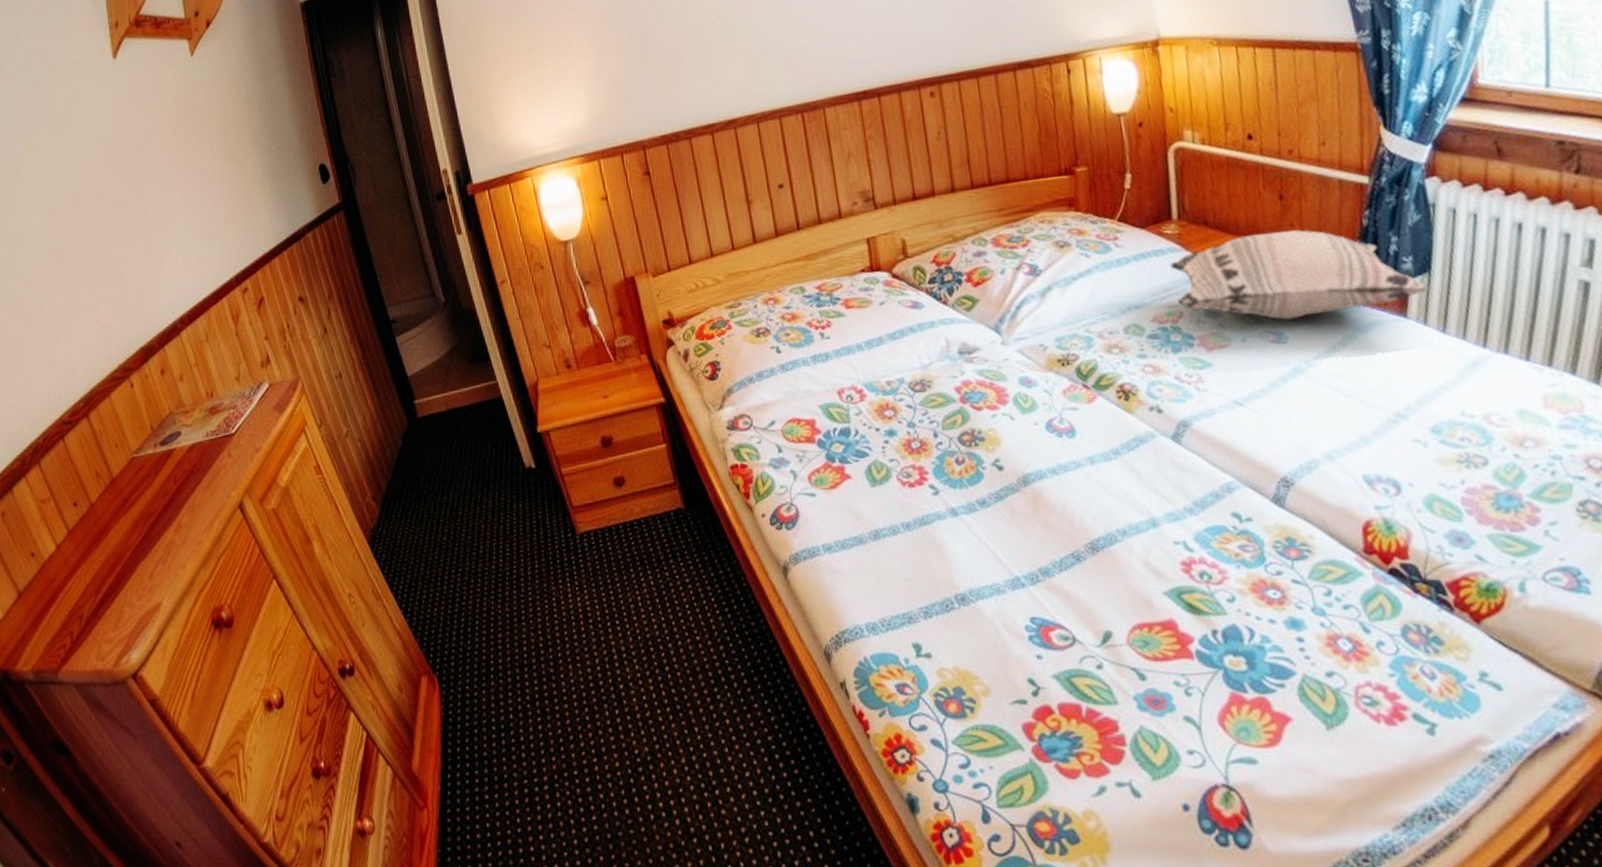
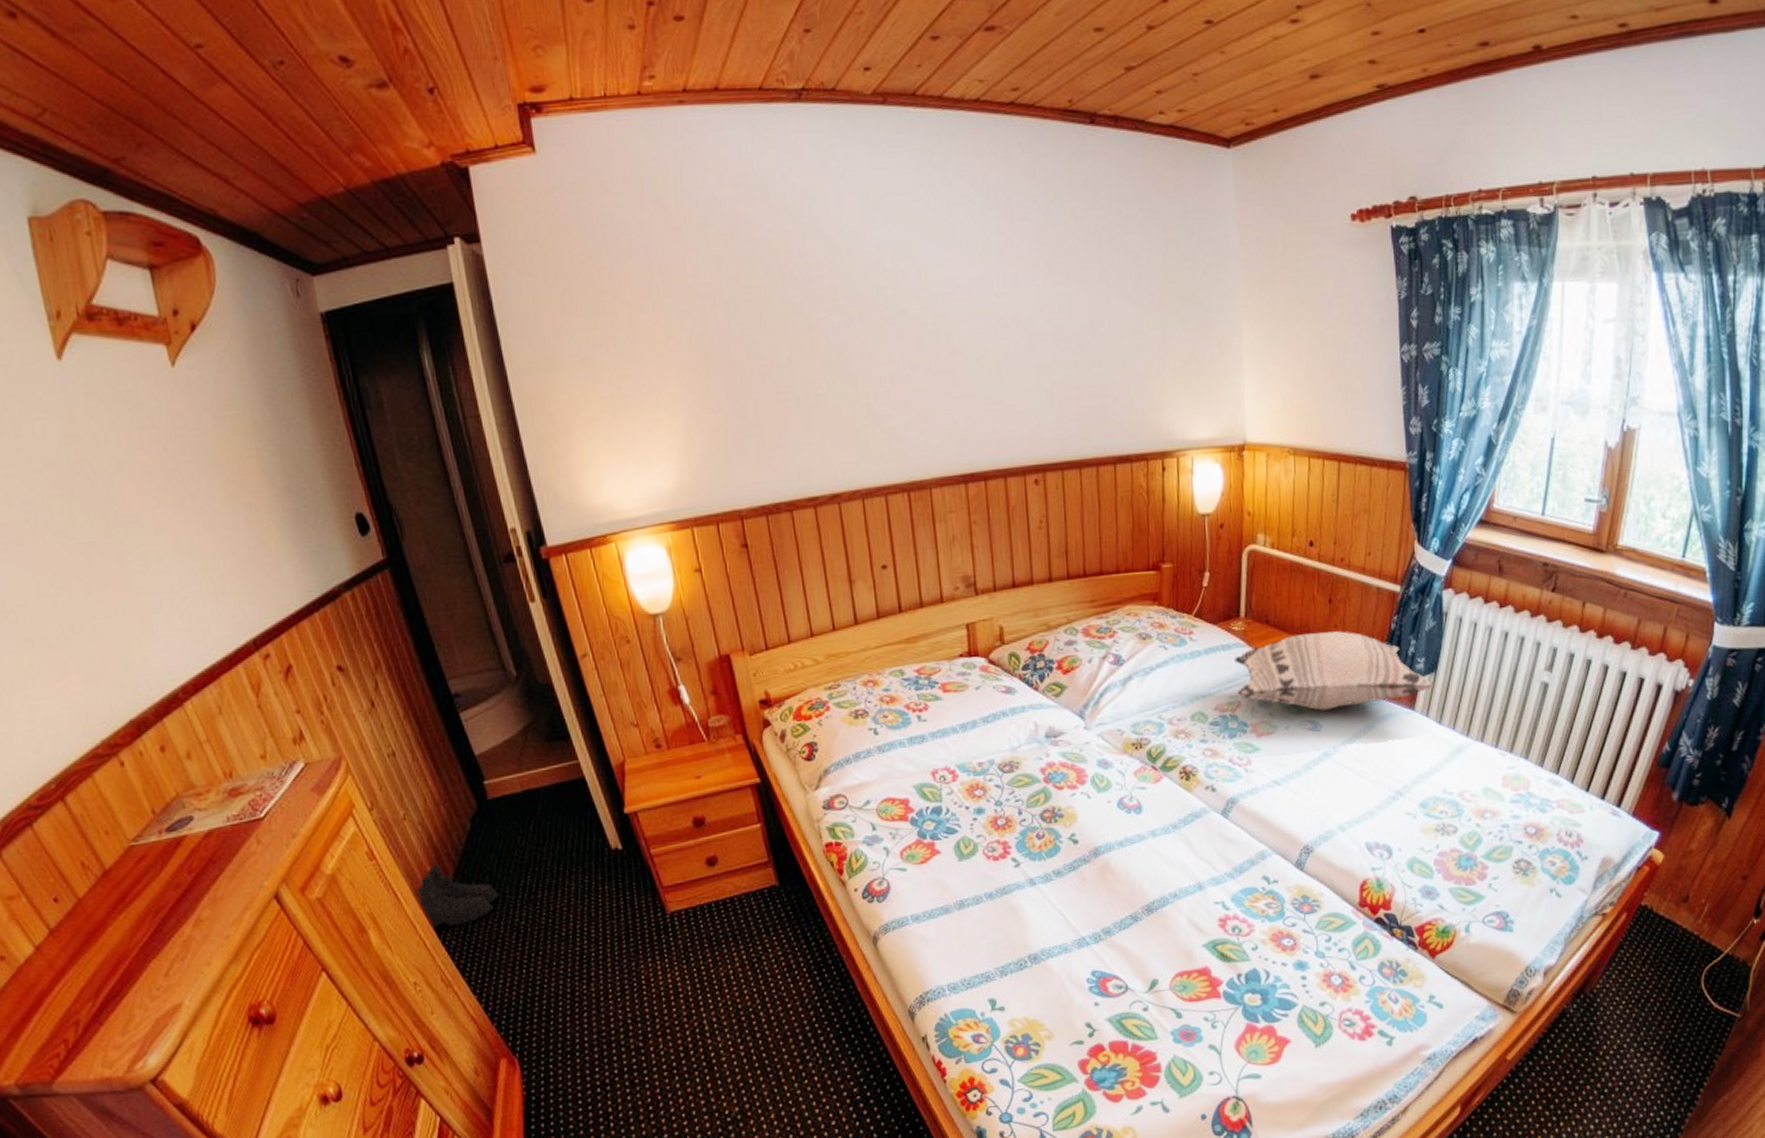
boots: none [351,479,425,542] -> present [413,864,499,929]

